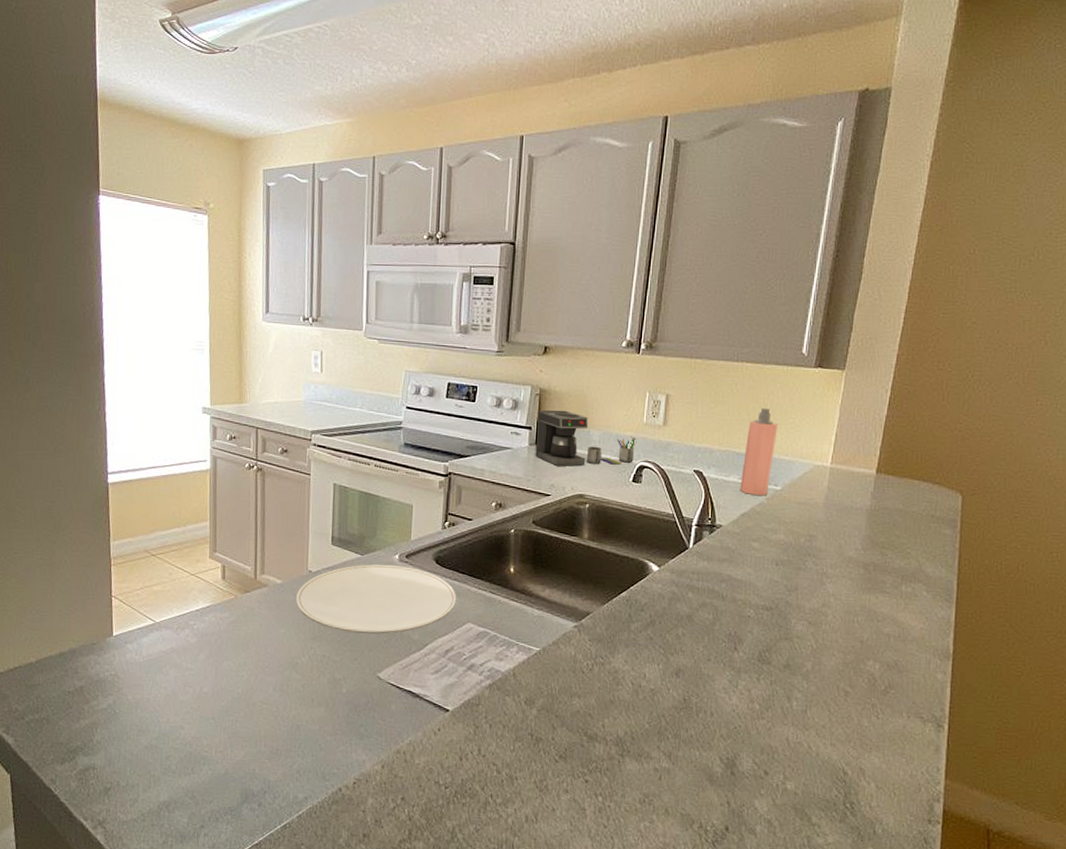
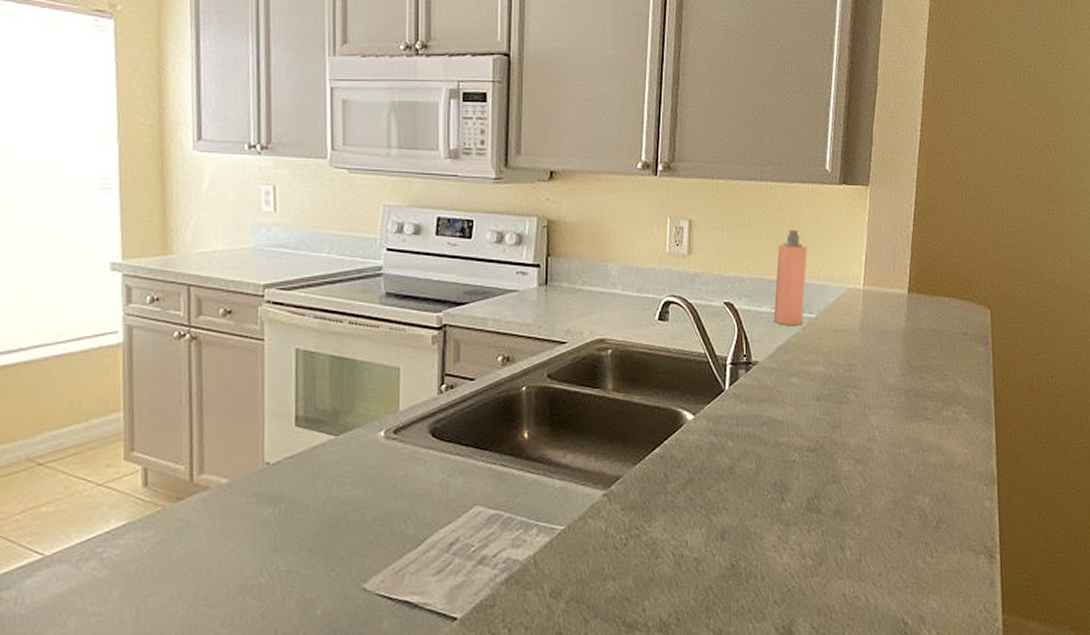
plate: present [295,564,456,634] -> none [248,443,459,536]
coffee maker: present [535,410,637,467] -> none [546,243,660,309]

